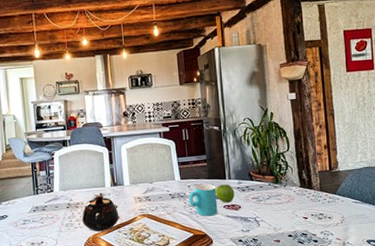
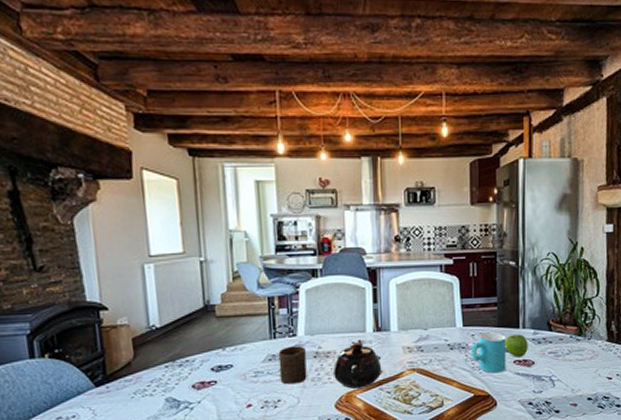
cup: none [40,199,63,230] -> present [278,346,307,385]

